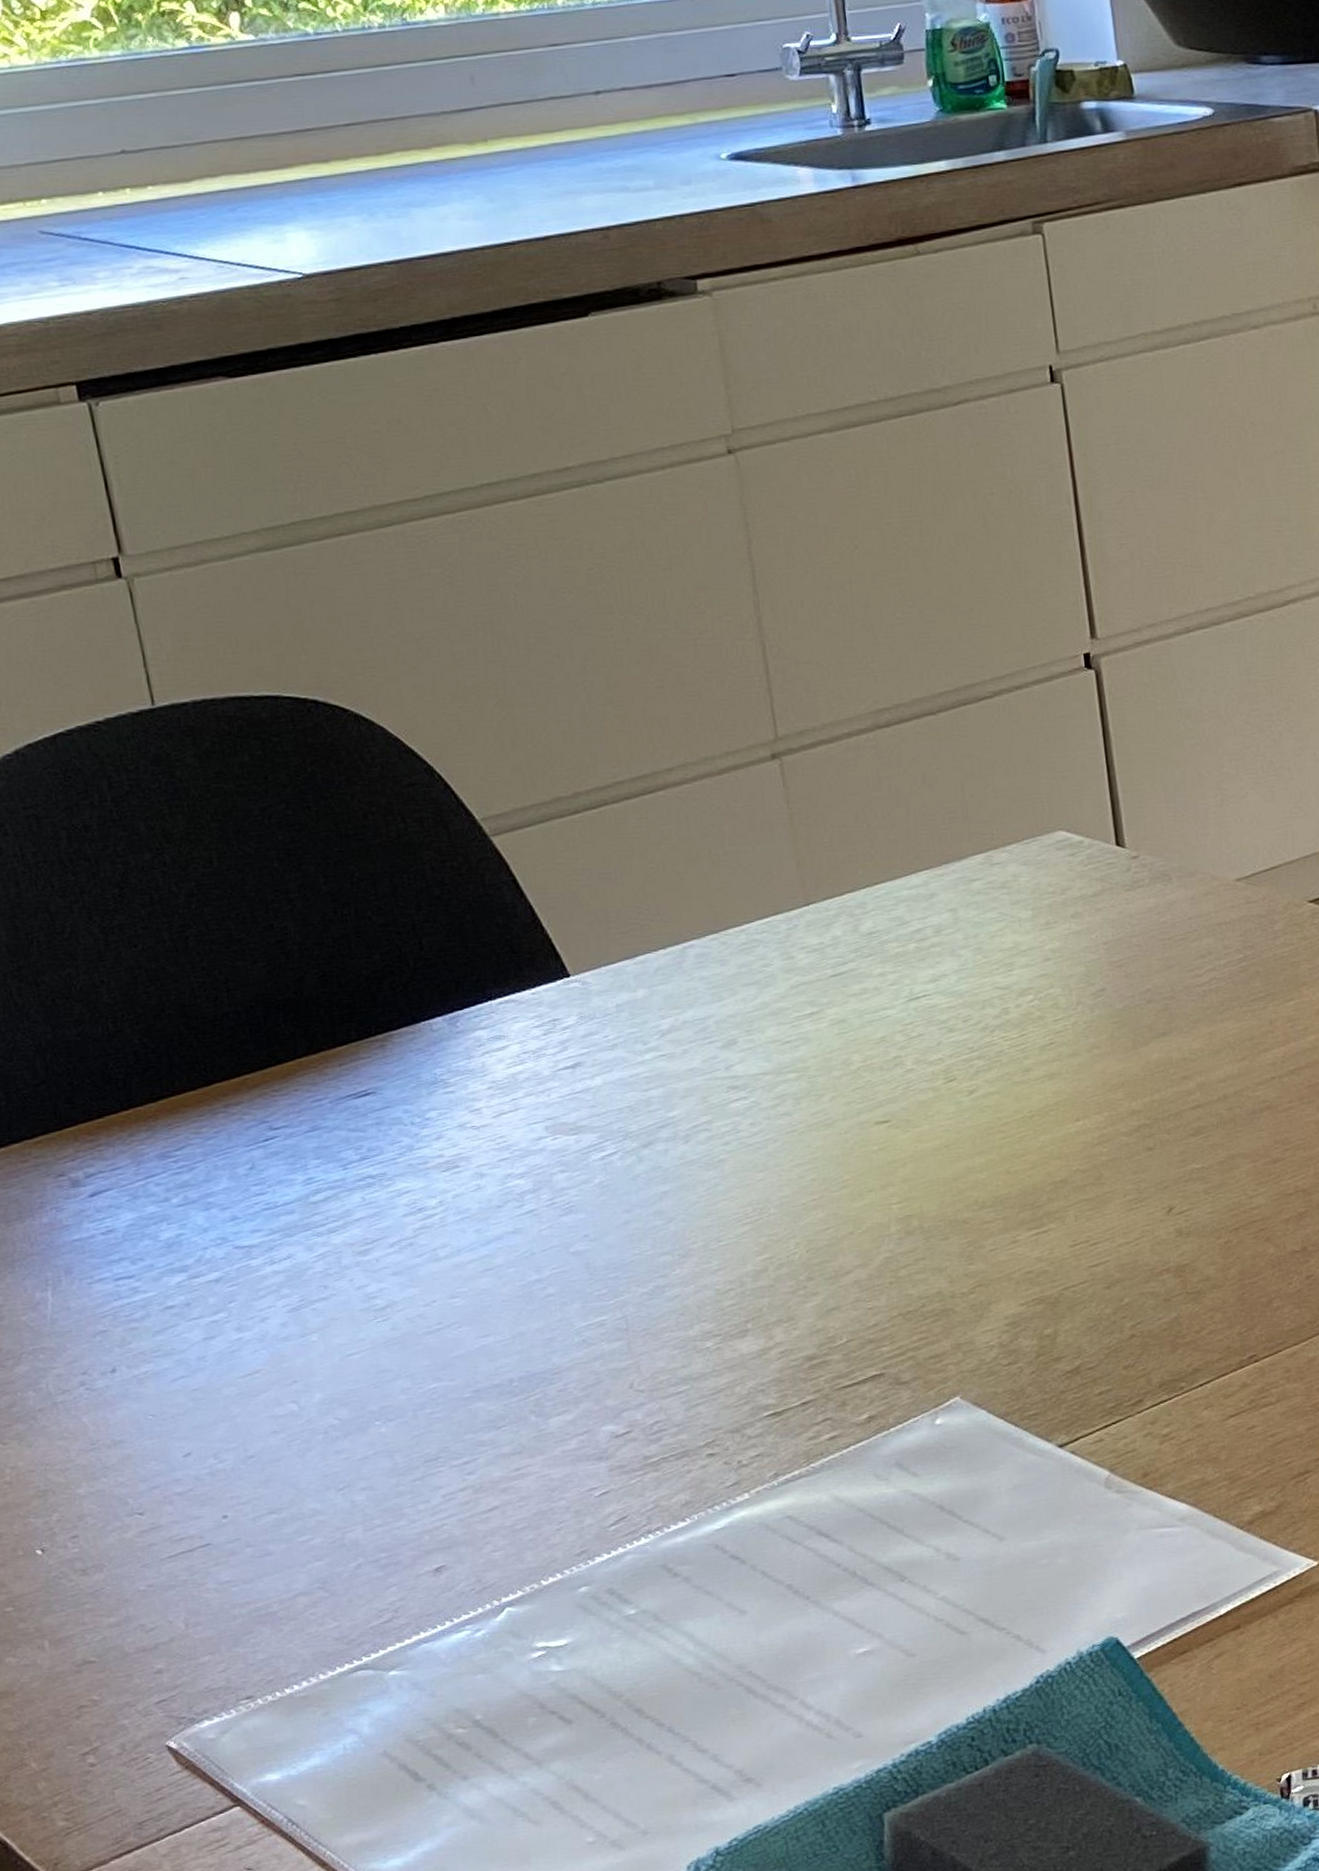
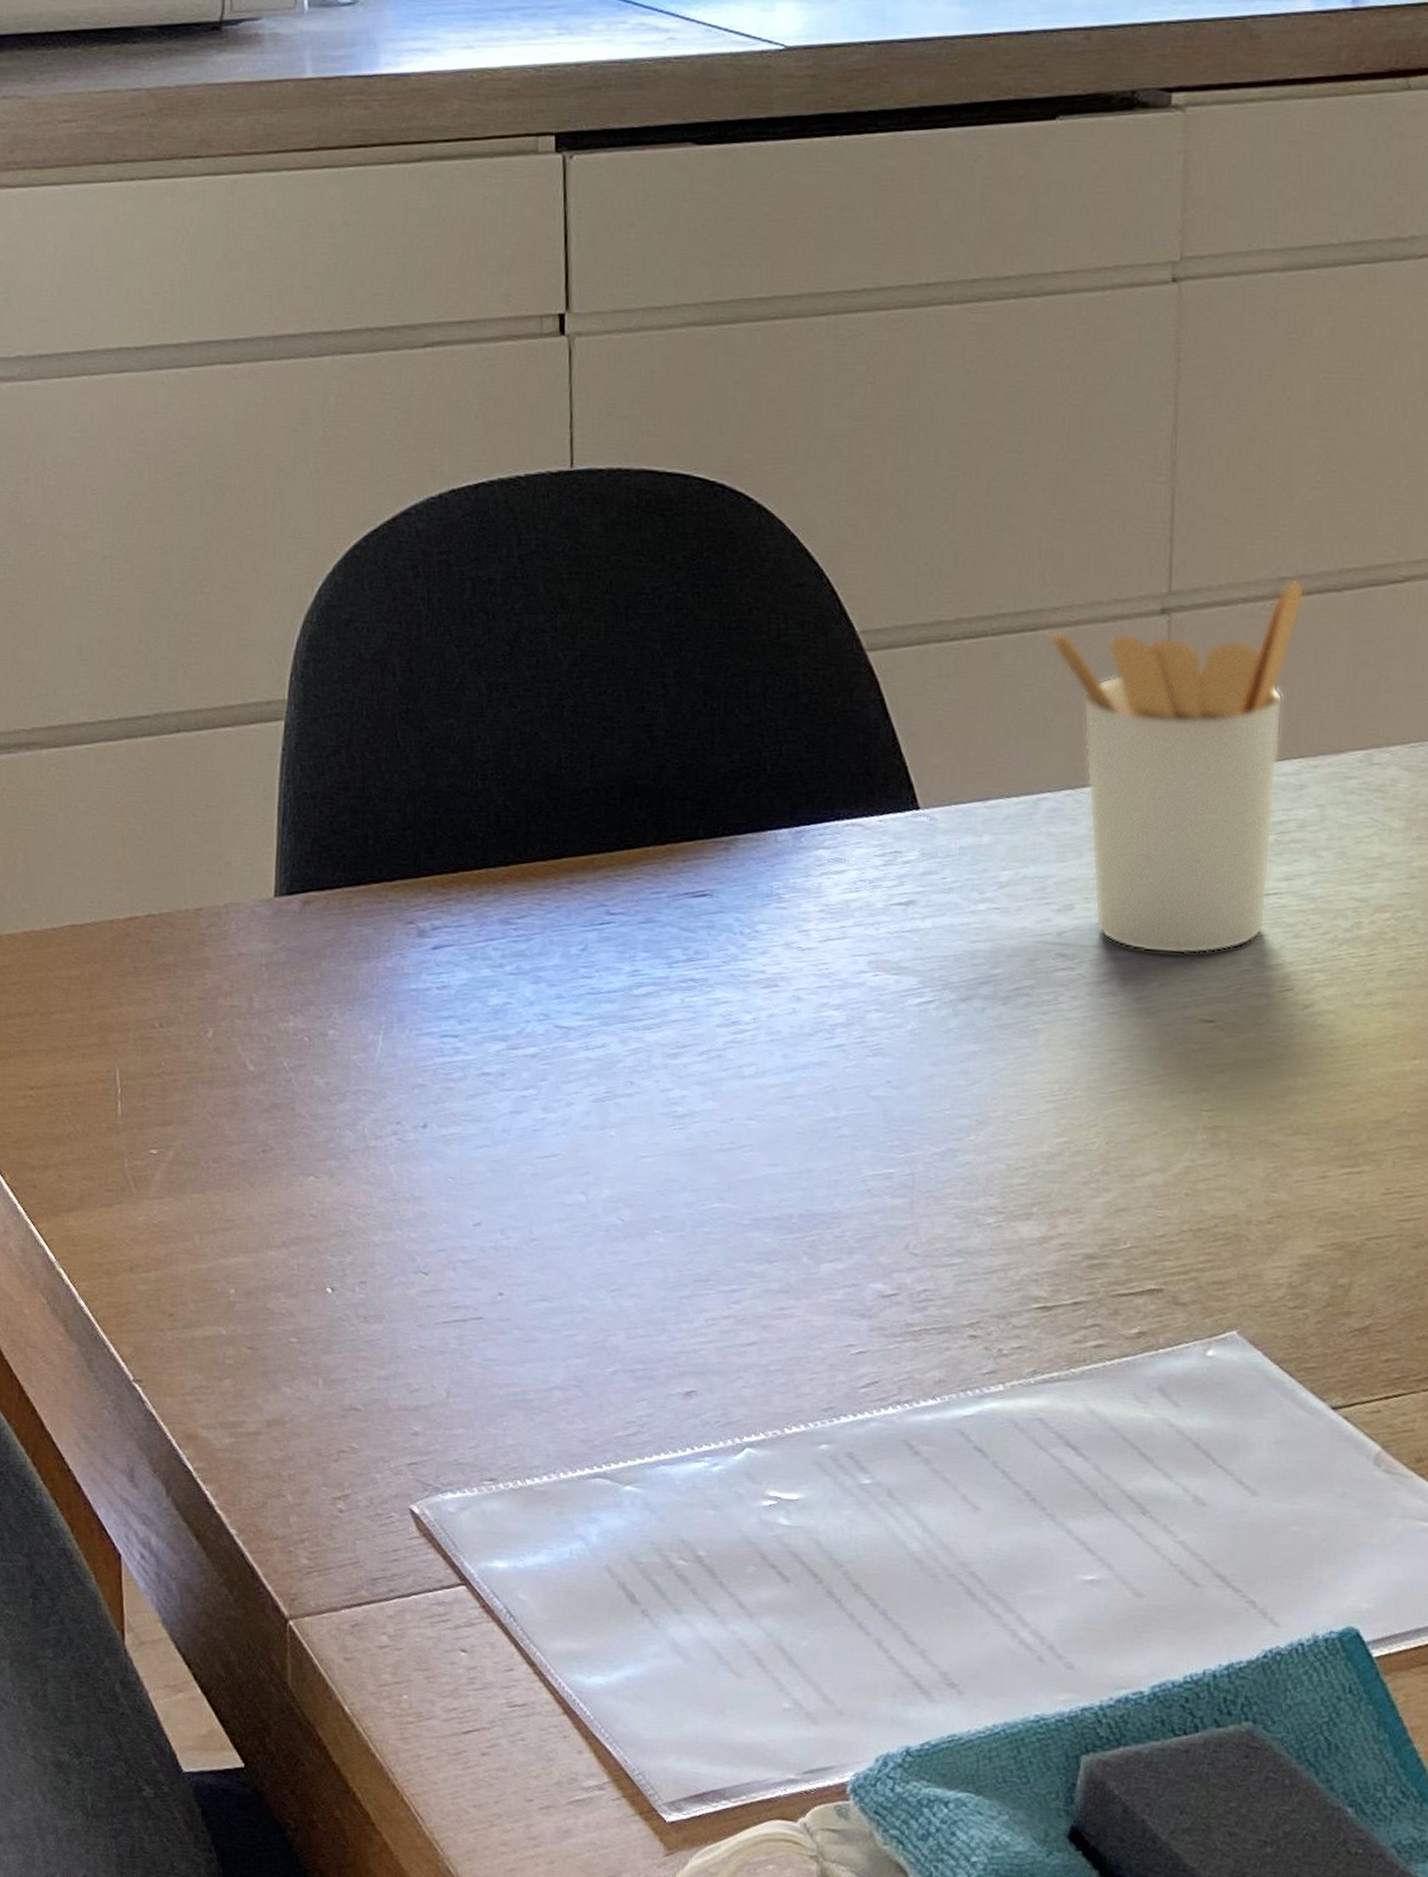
utensil holder: none [664,710,921,1071] -> present [1045,580,1305,955]

